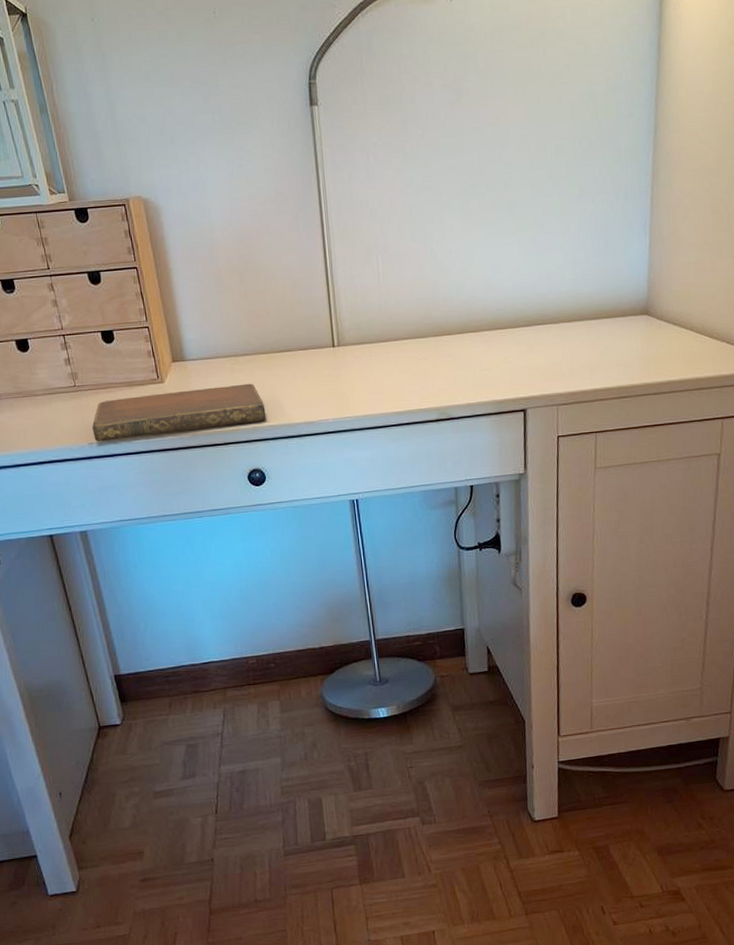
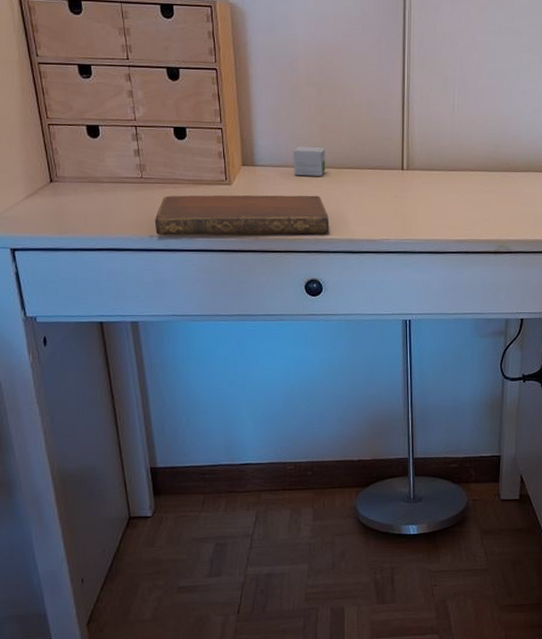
small box: none [221,333,256,365] -> present [293,146,326,176]

